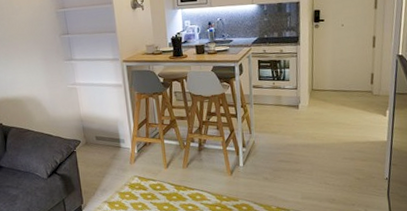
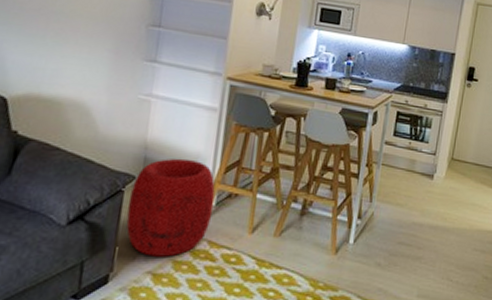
pouf: none [80,123,137,192] -> present [126,158,215,257]

